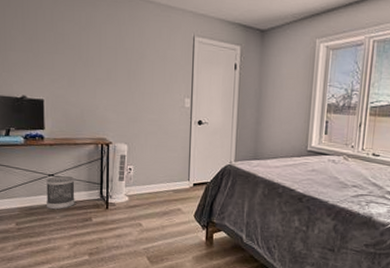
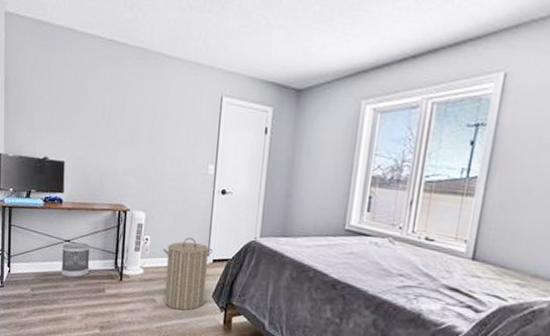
laundry hamper: none [147,164,192,232] -> present [163,237,212,311]

